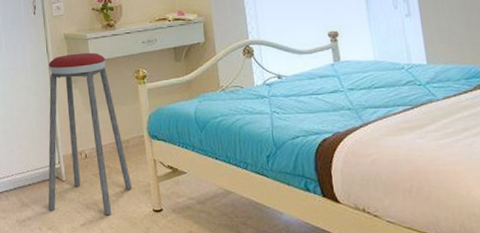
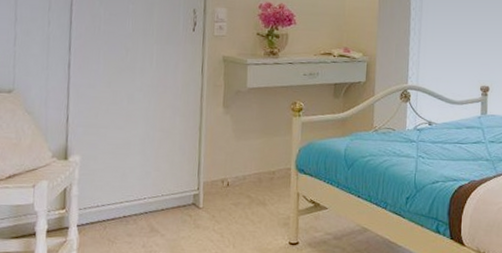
music stool: present [48,52,133,216] -> none [179,77,272,246]

